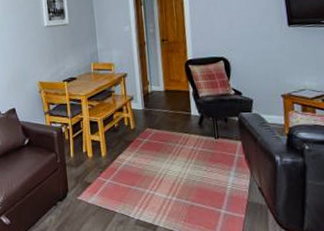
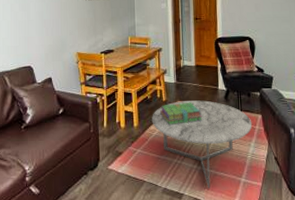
coffee table: none [120,127,232,221] -> present [152,100,253,189]
stack of books: none [129,129,175,155] -> present [160,102,202,126]

